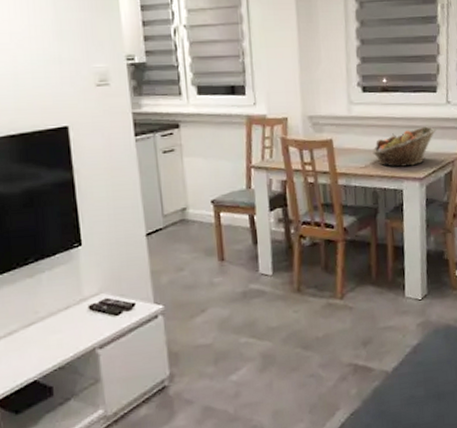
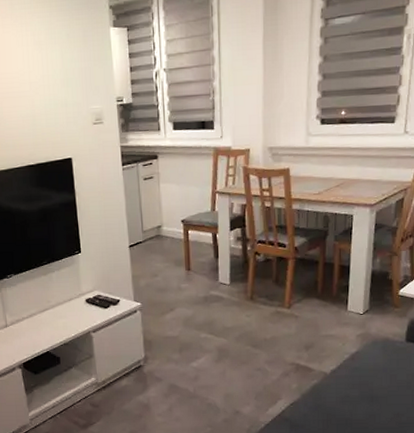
fruit basket: present [372,126,436,167] -> none [326,156,391,194]

